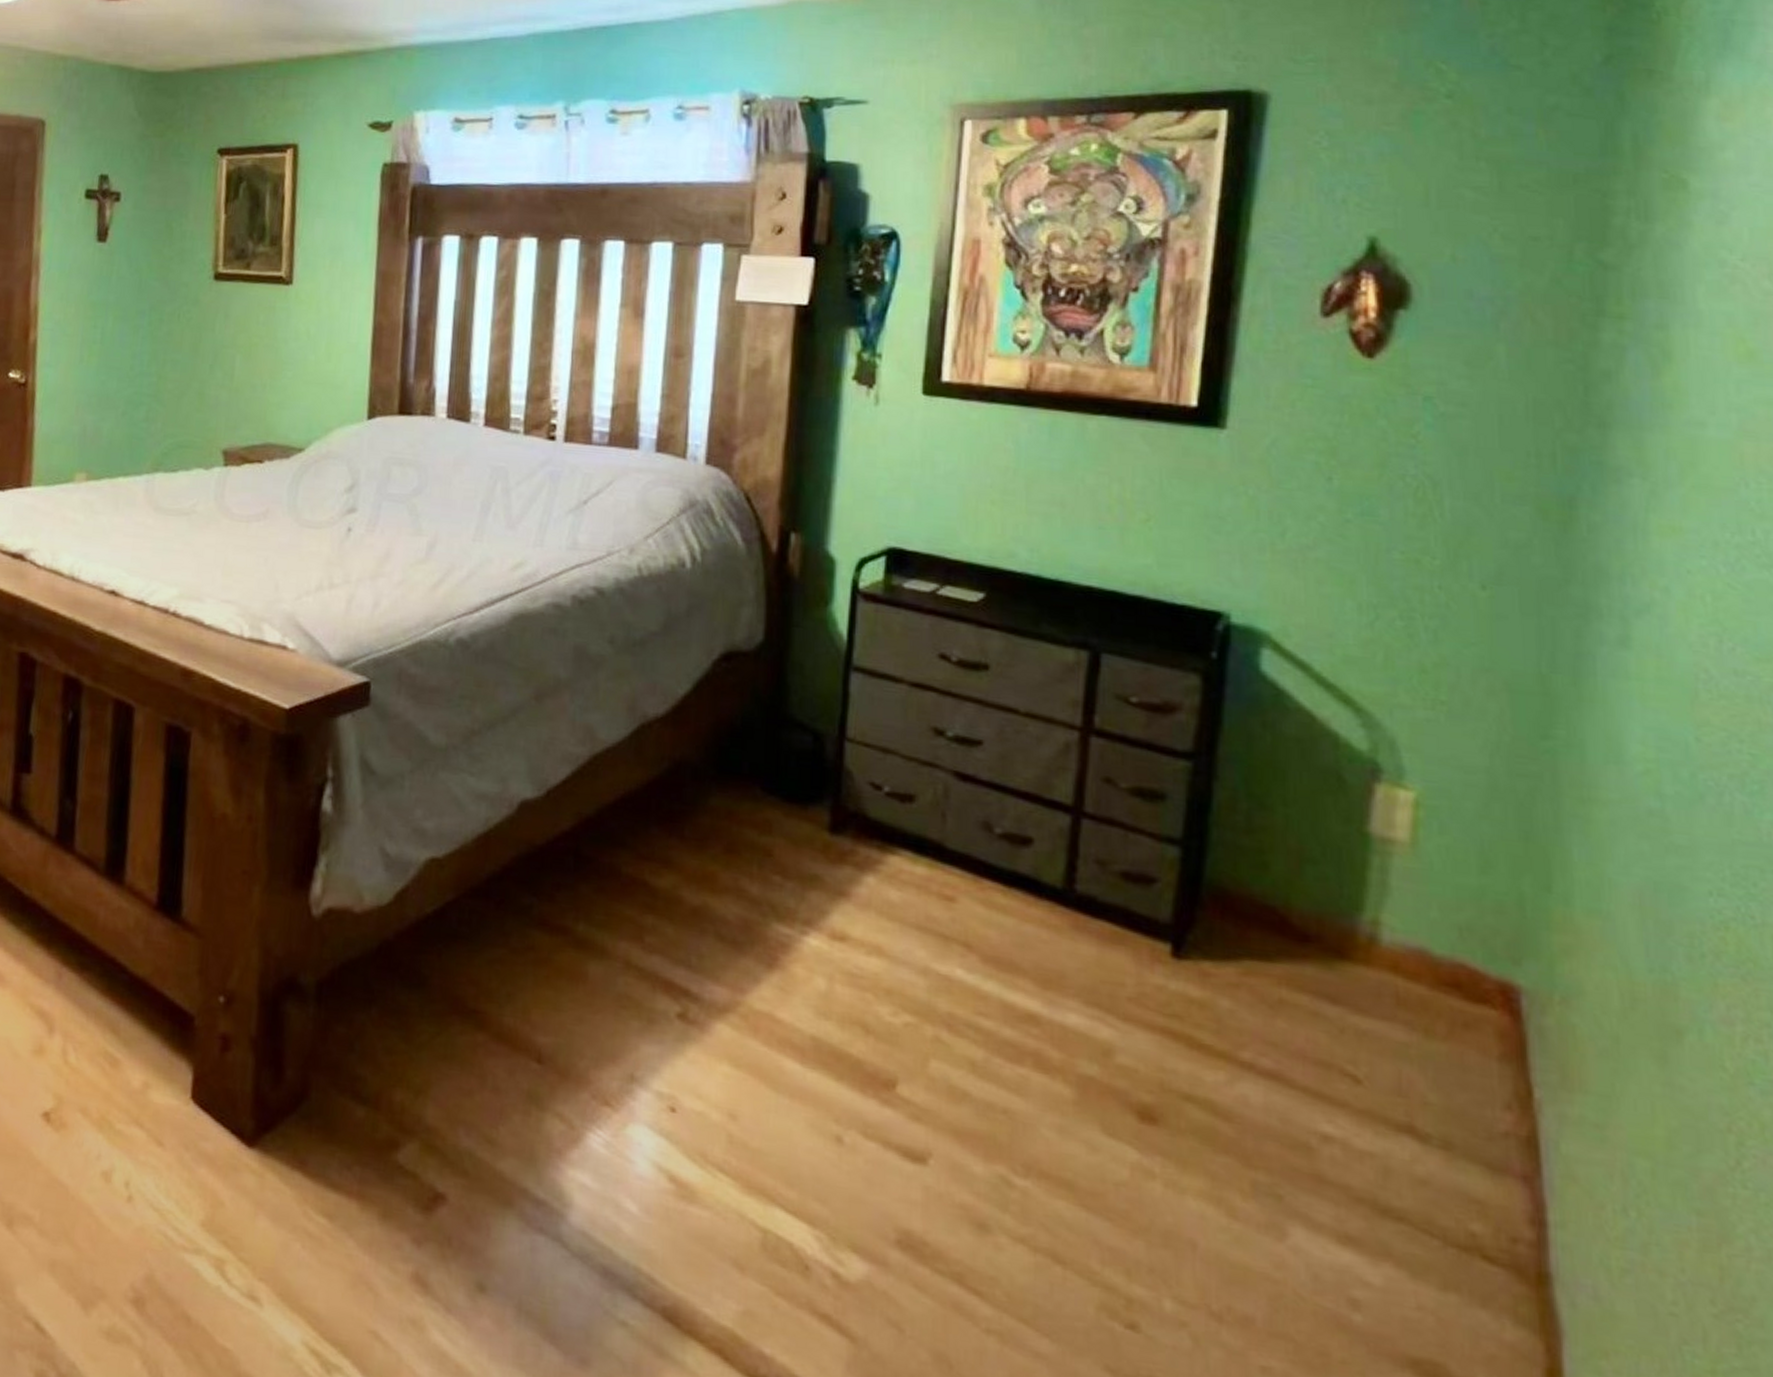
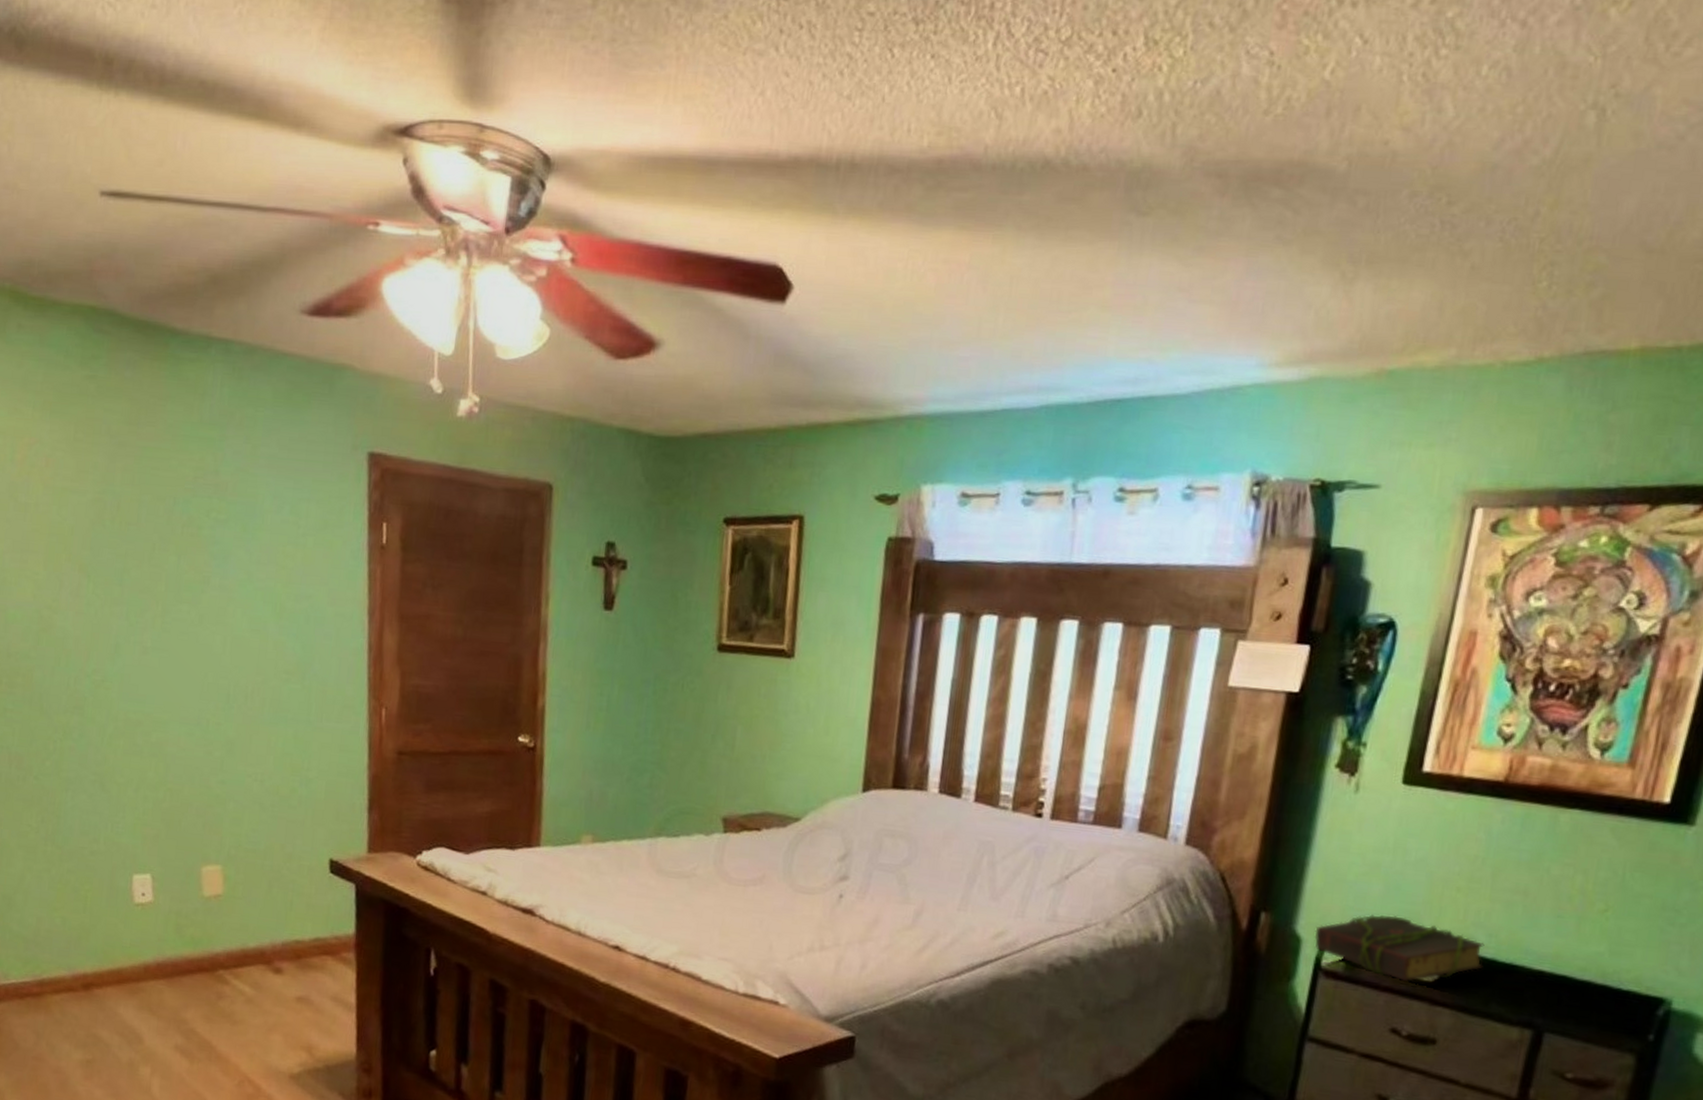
book: none [848,532,1028,603] -> present [1314,914,1485,982]

